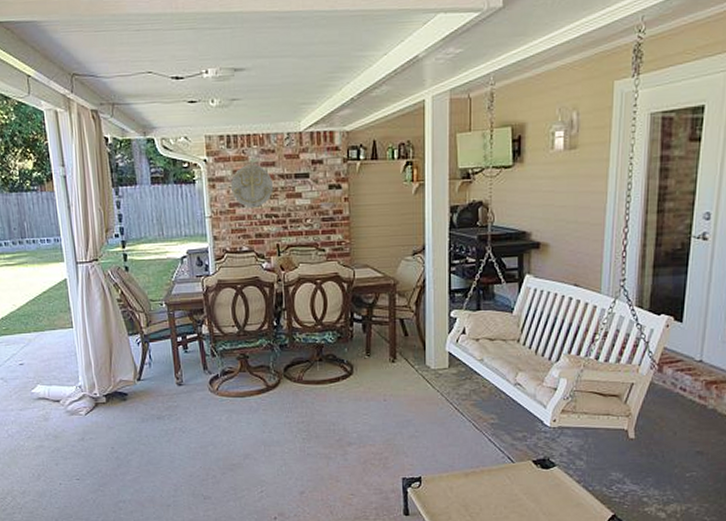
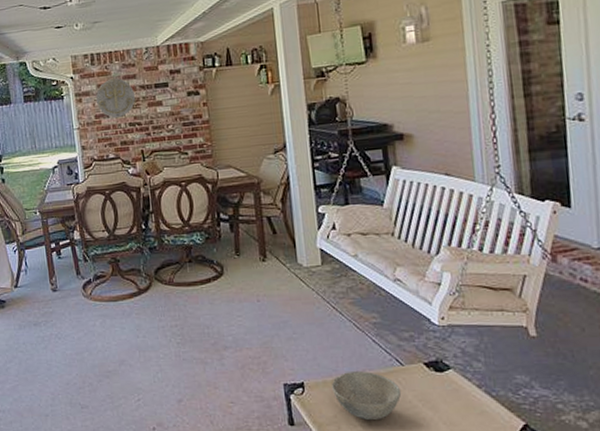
bowl: none [447,468,510,510] -> present [332,371,402,420]

